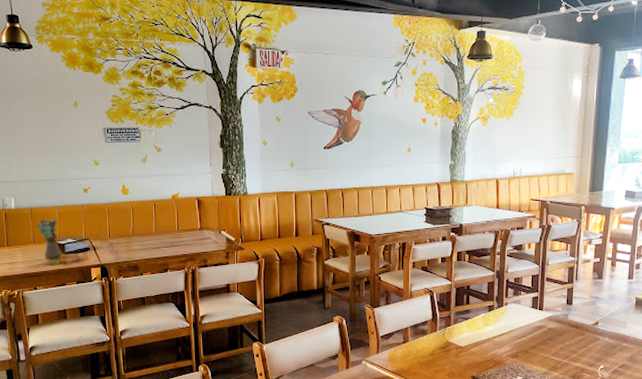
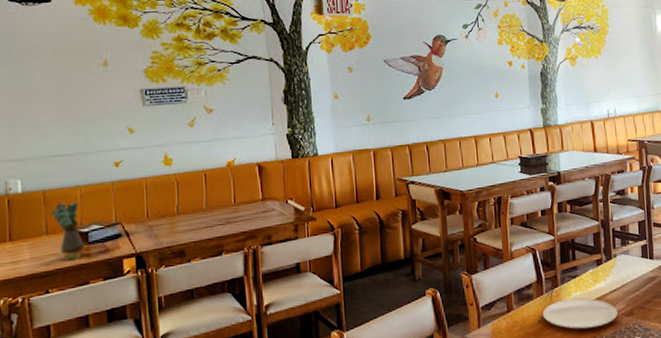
plate: none [434,338,503,365] -> present [542,298,618,329]

